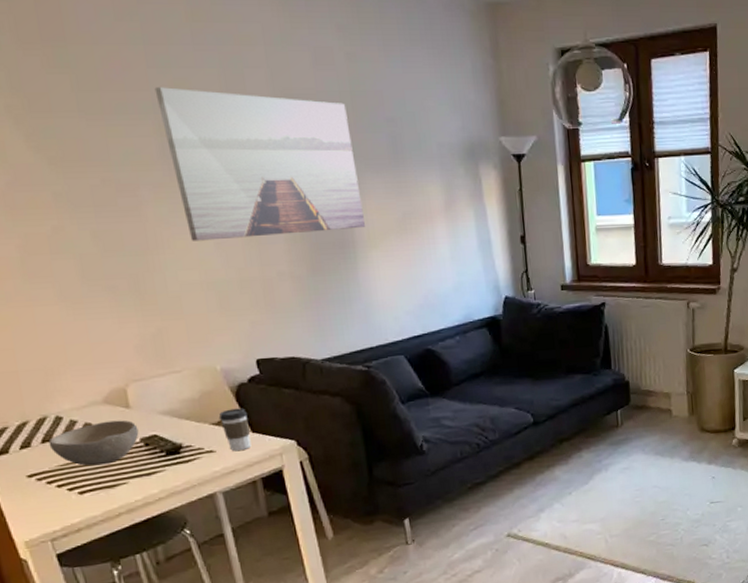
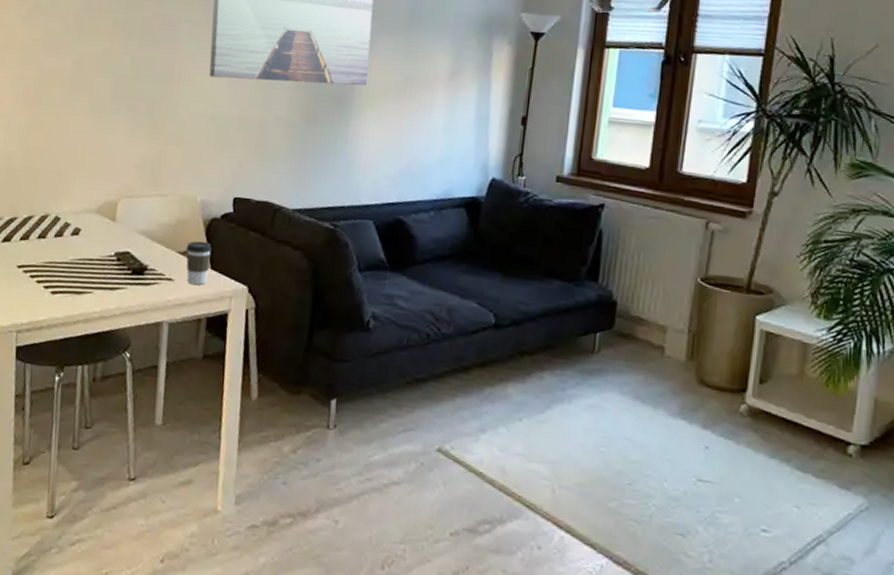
bowl: present [48,420,139,466] -> none [42,229,116,271]

